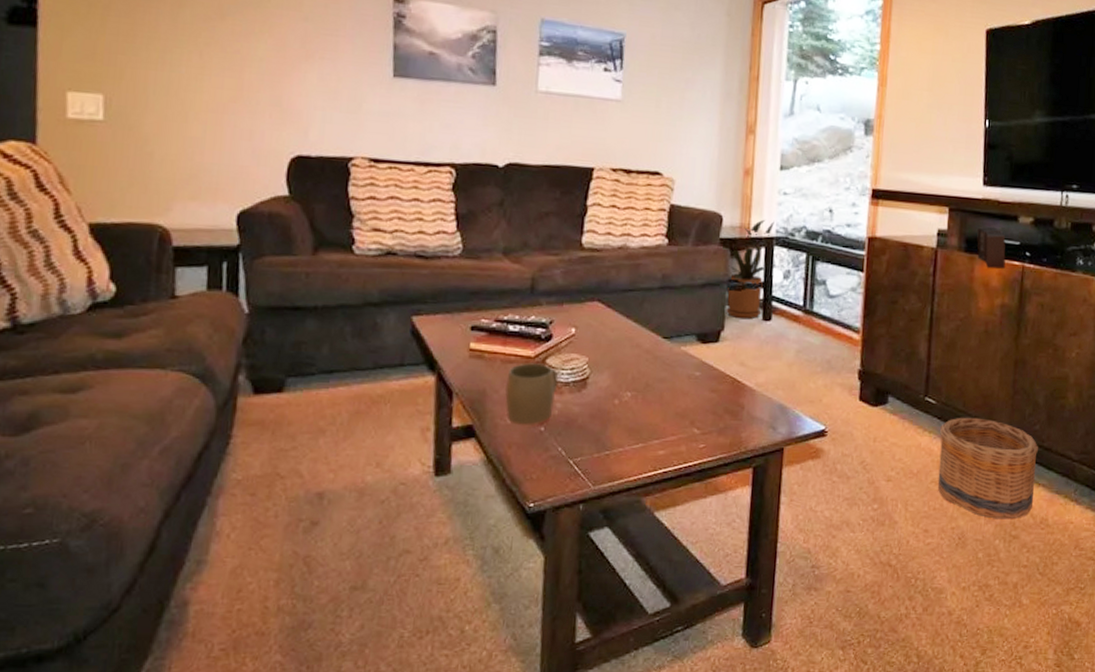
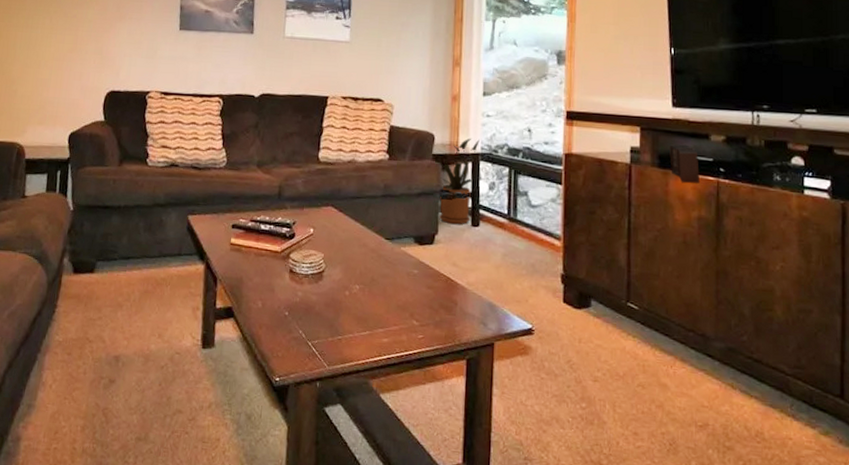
mug: present [504,363,559,427] -> none [257,256,300,311]
basket: present [937,417,1039,519] -> none [644,323,748,429]

